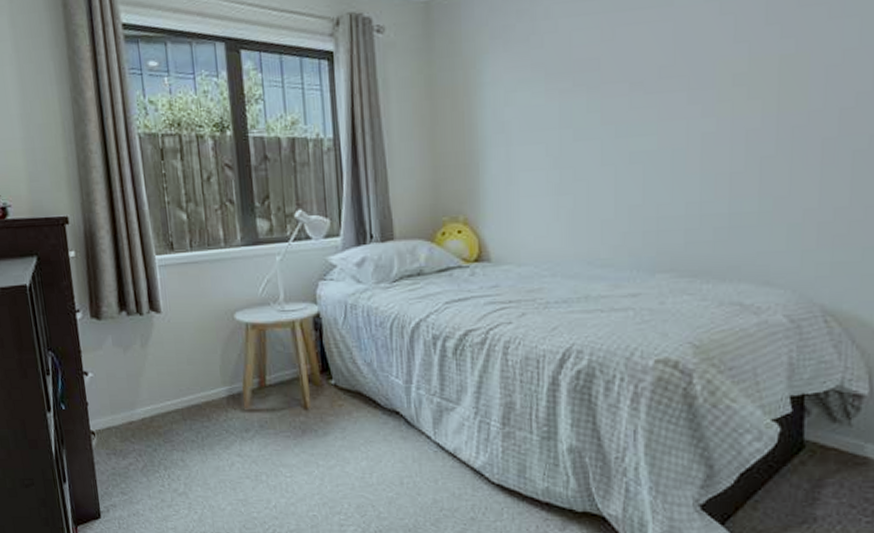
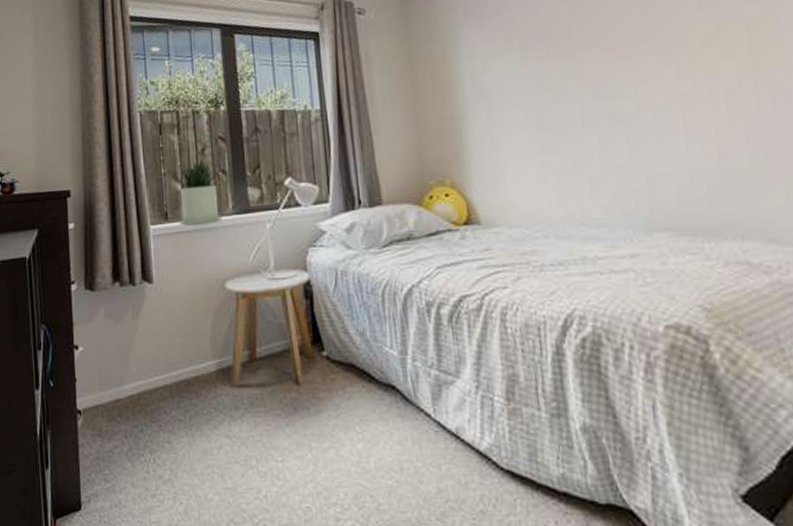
planter: none [181,188,230,256] -> present [177,159,222,226]

